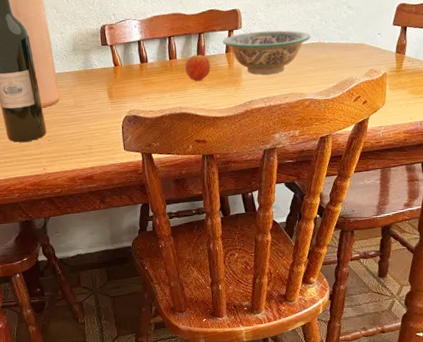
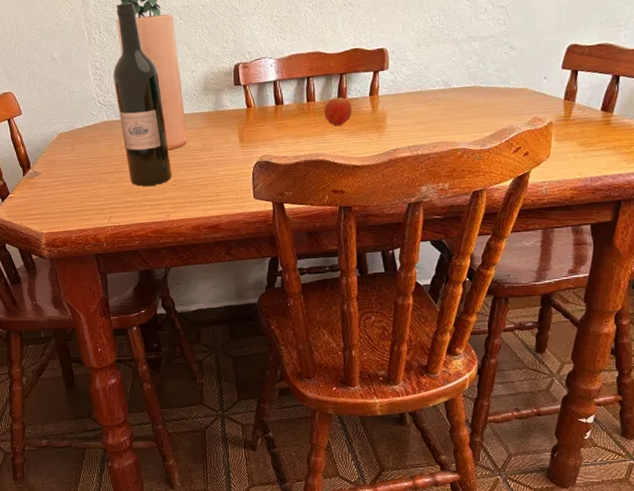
bowl: present [222,30,311,75] -> none [366,72,467,121]

